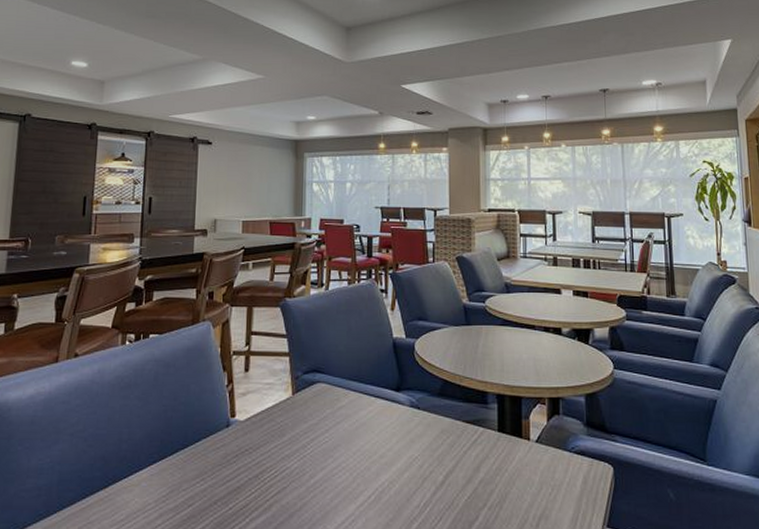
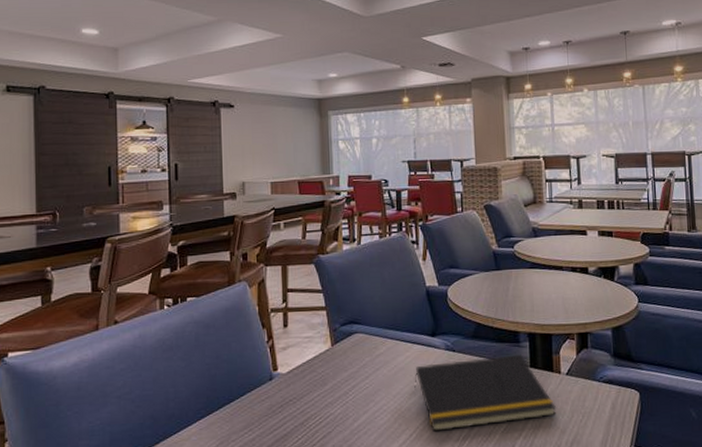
notepad: none [375,416,525,495] -> present [414,354,557,432]

